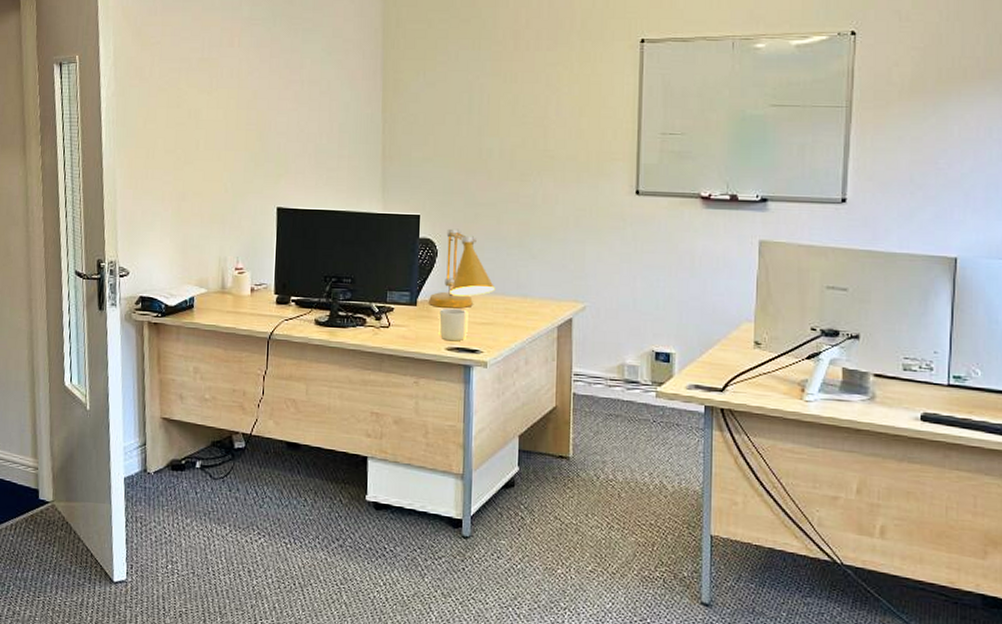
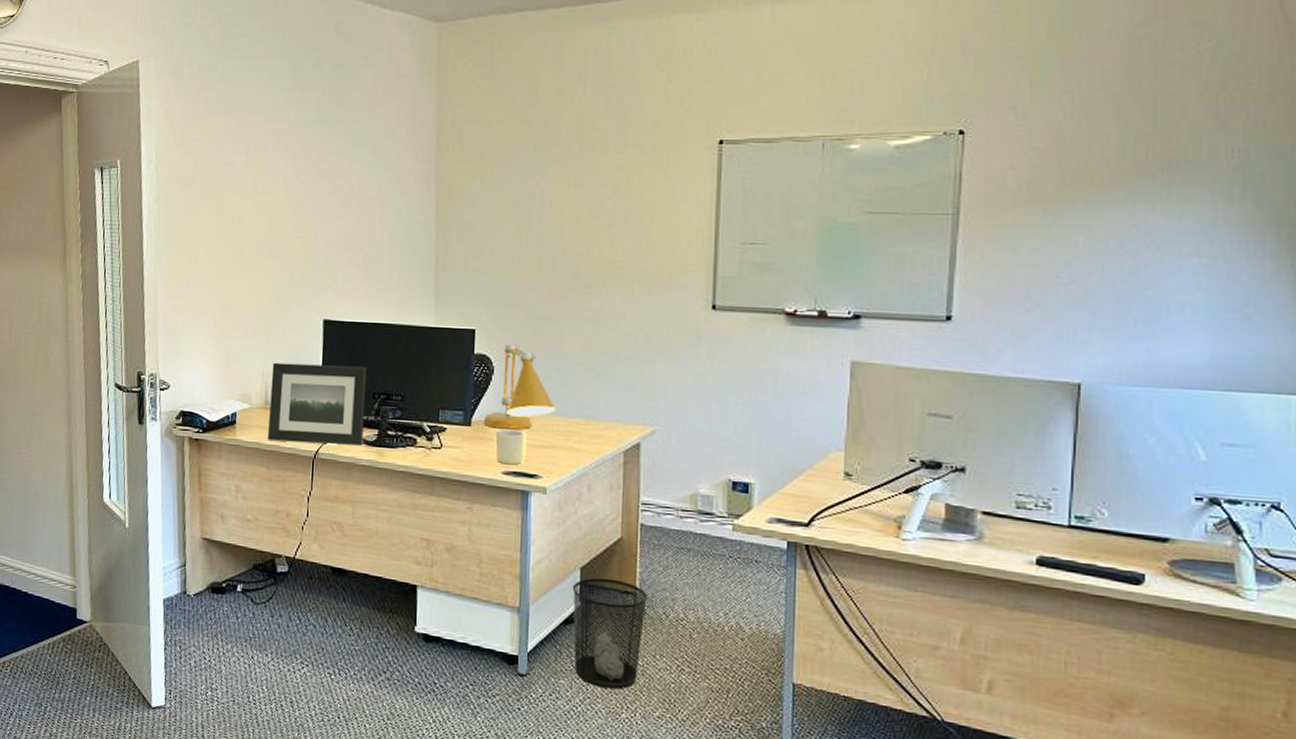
picture frame: none [223,248,319,326] -> present [267,362,367,446]
waste bin: none [511,444,580,547] -> present [572,577,647,690]

